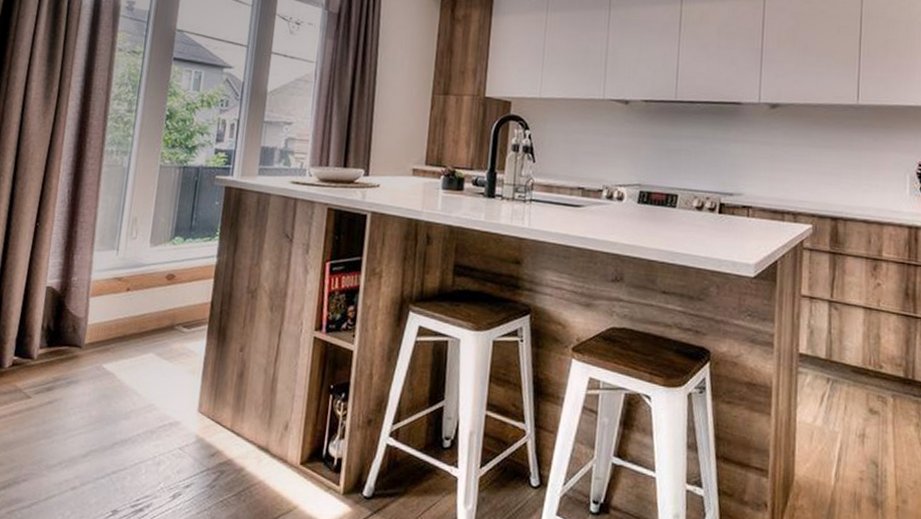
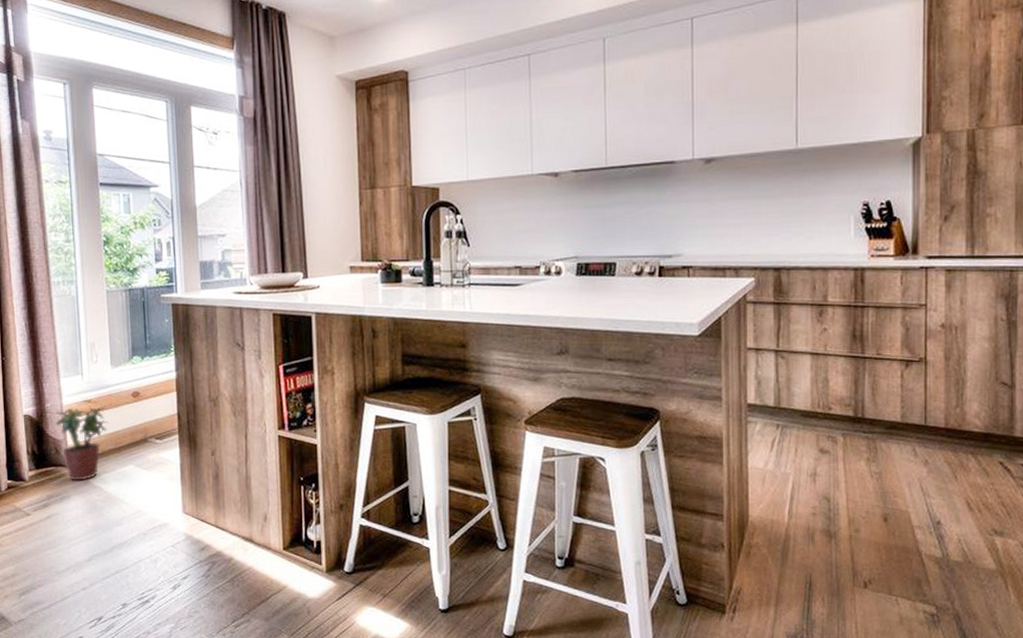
potted plant: none [78,283,137,366] -> present [55,406,109,481]

